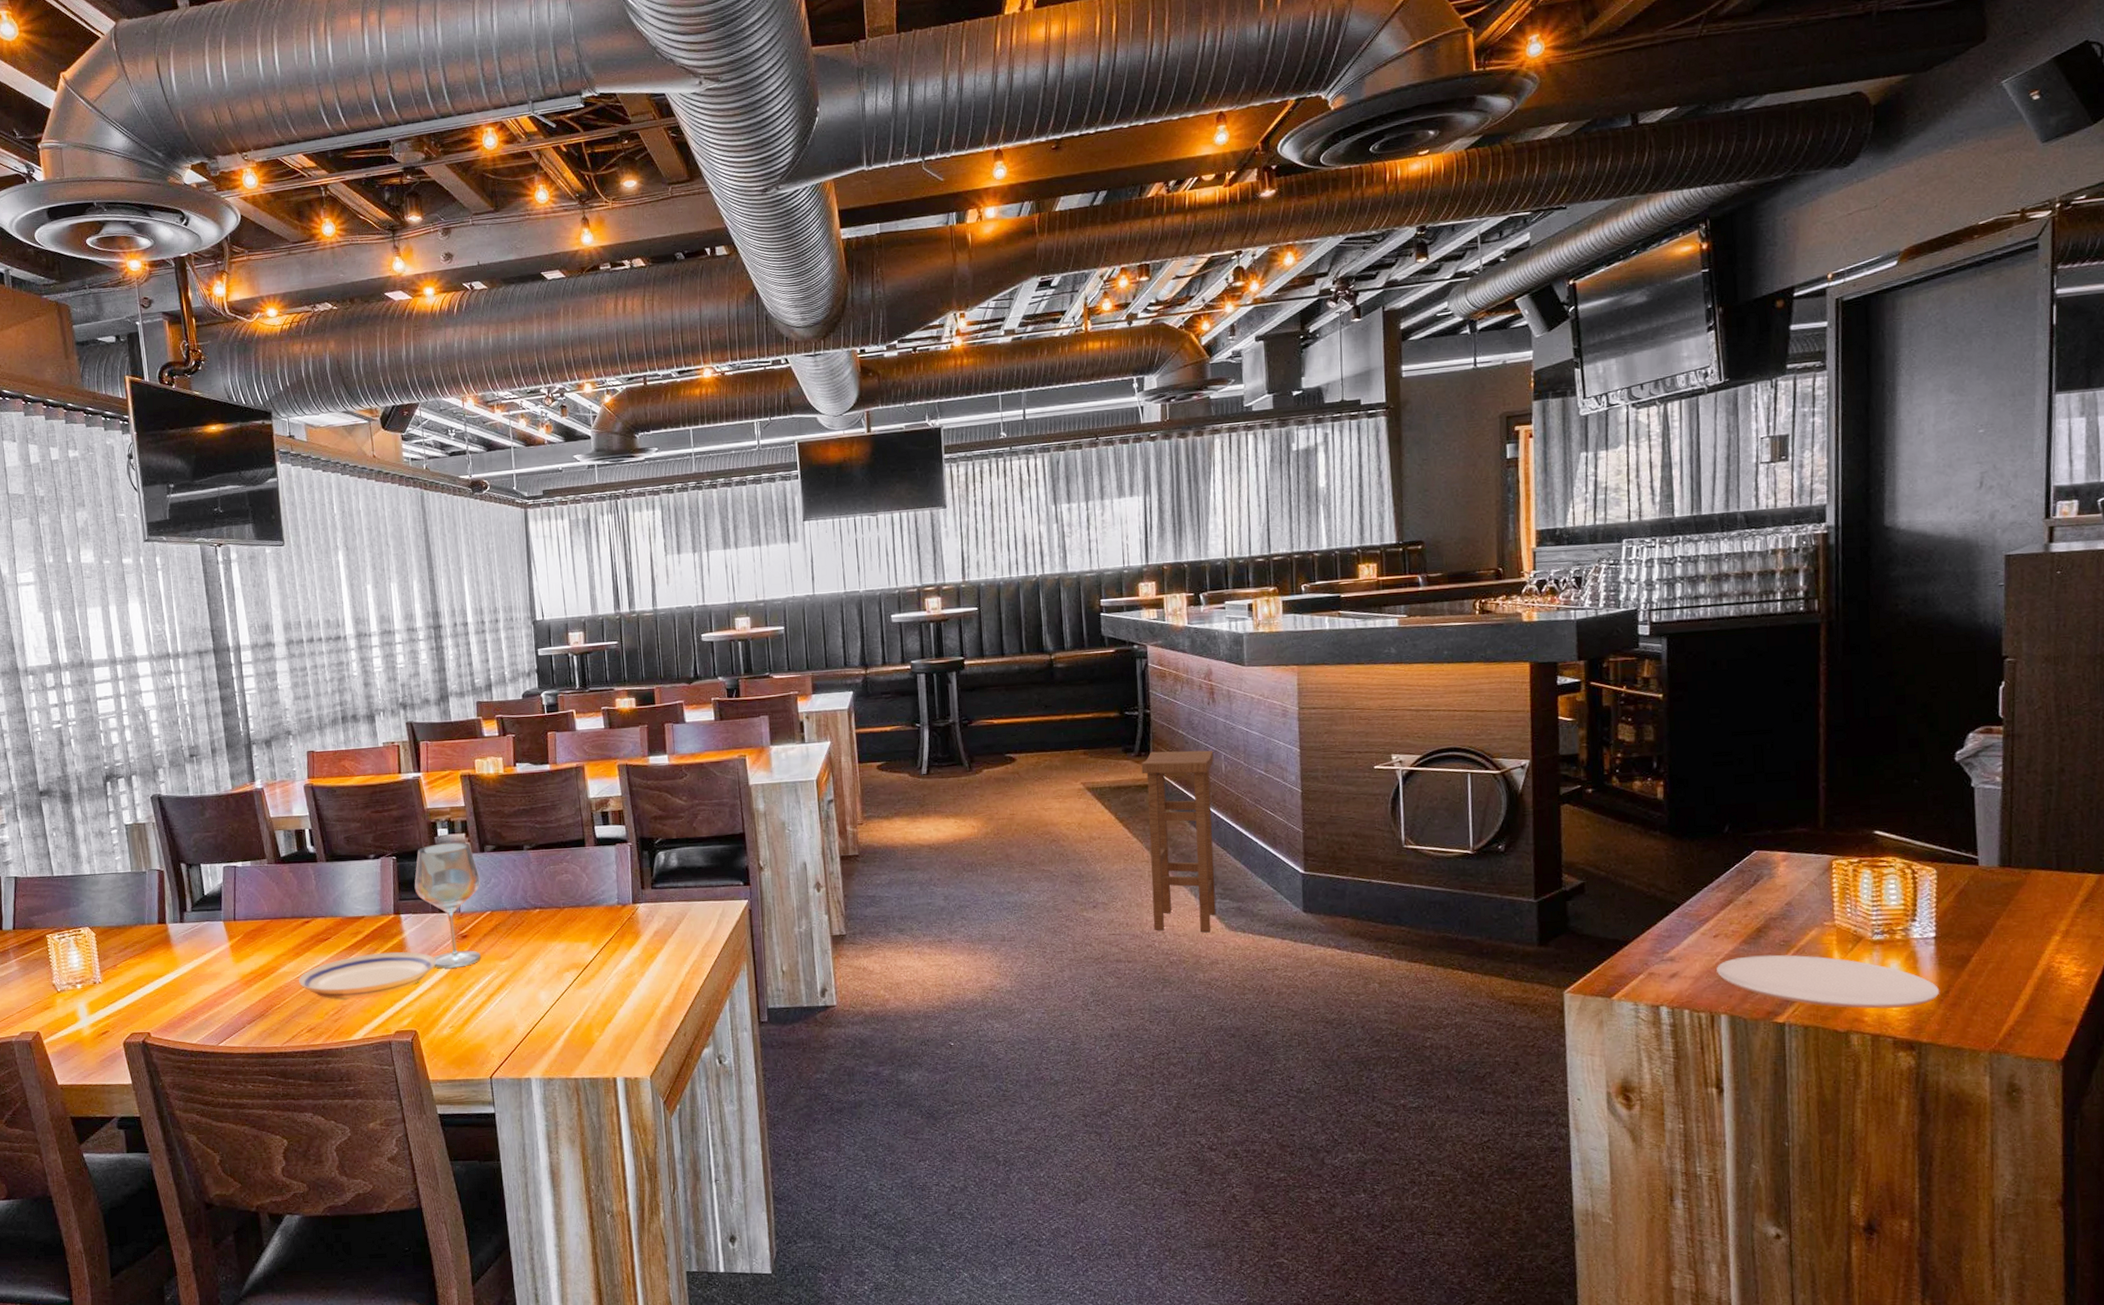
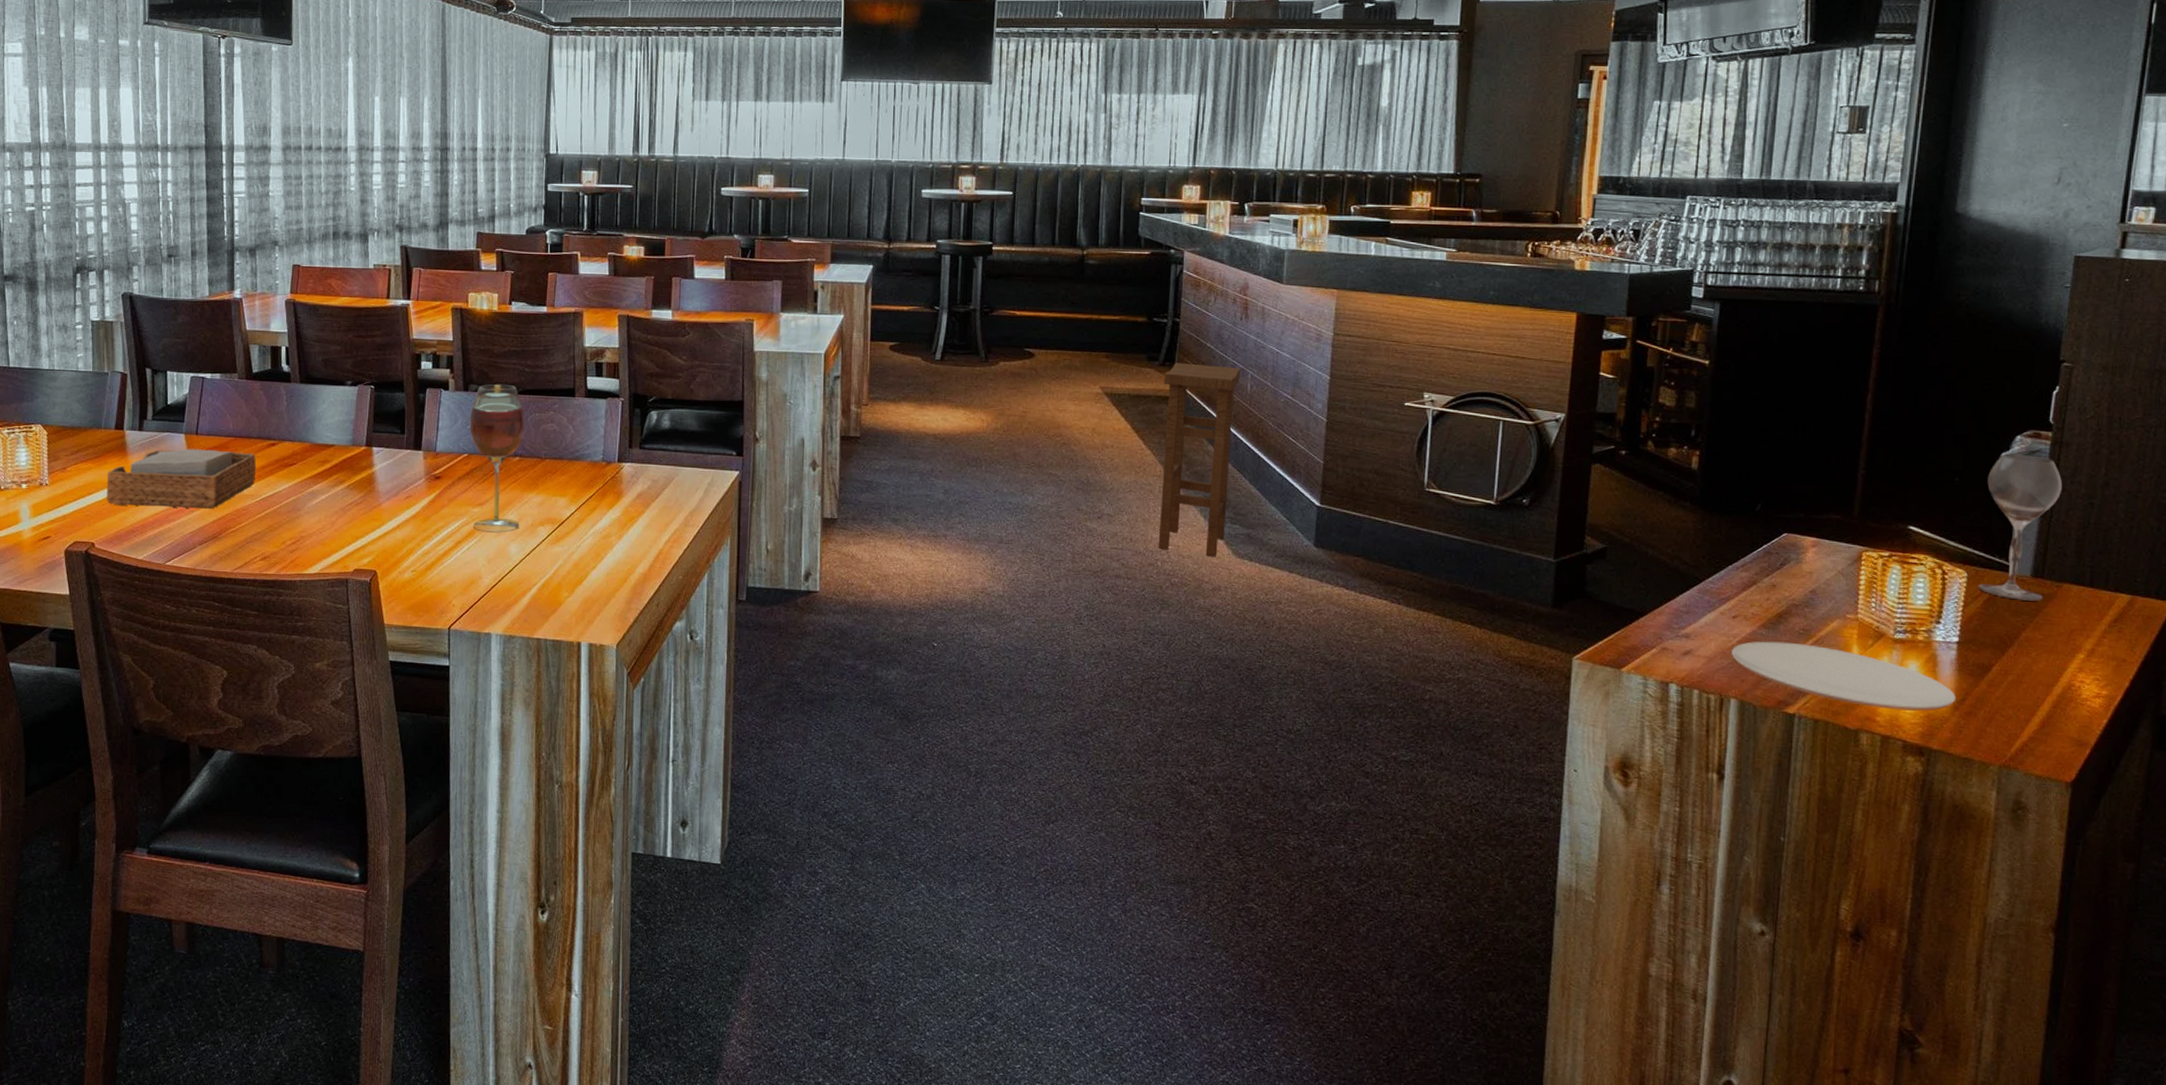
napkin holder: none [155,932,294,995] -> present [106,448,257,509]
plate: present [299,952,437,1000] -> none [258,485,405,531]
wine glass: present [414,842,482,969] -> none [390,377,461,510]
wineglass: none [488,841,547,984] -> present [469,383,525,534]
wineglass: none [1945,750,2020,891] -> present [1977,453,2063,601]

